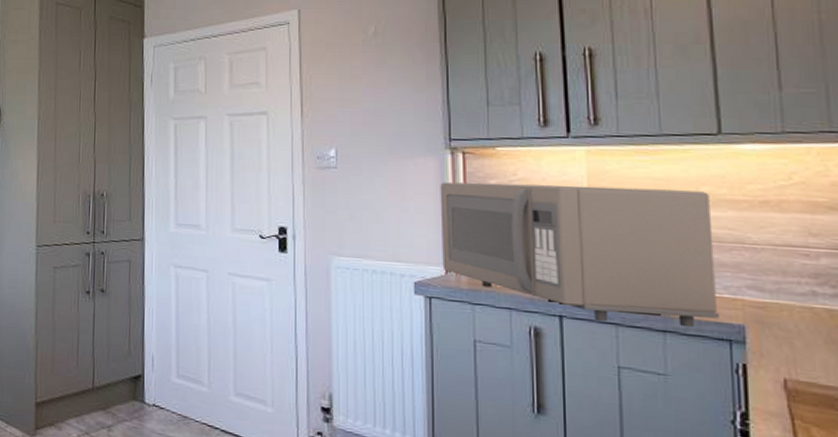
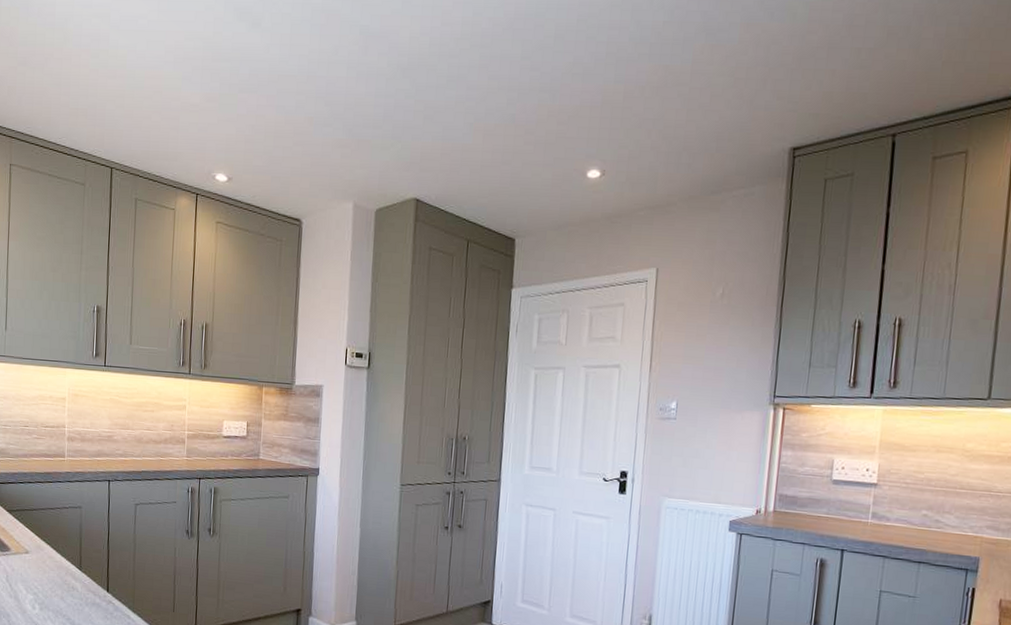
microwave: present [440,182,719,328] -> none [754,434,972,560]

